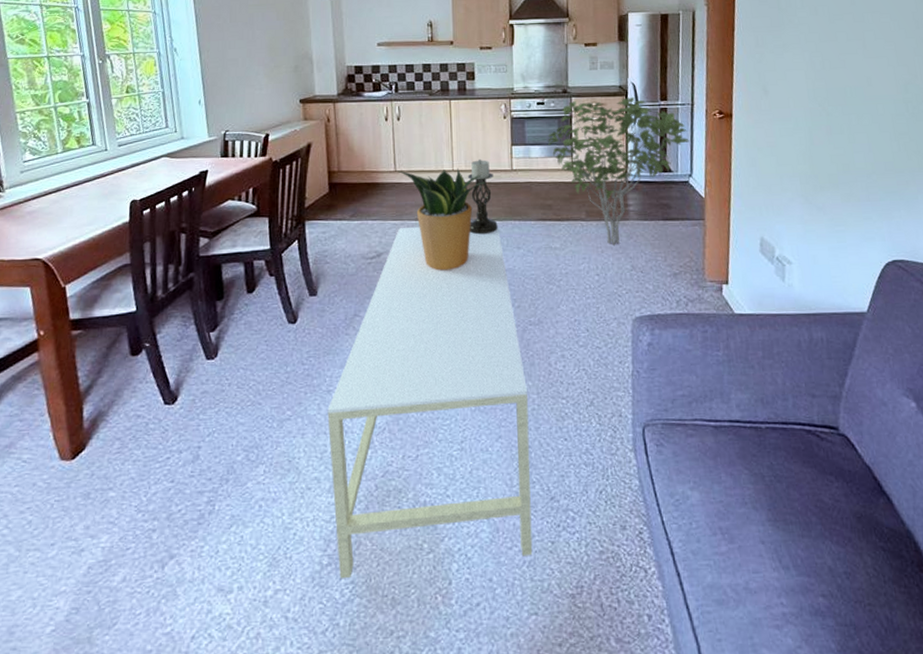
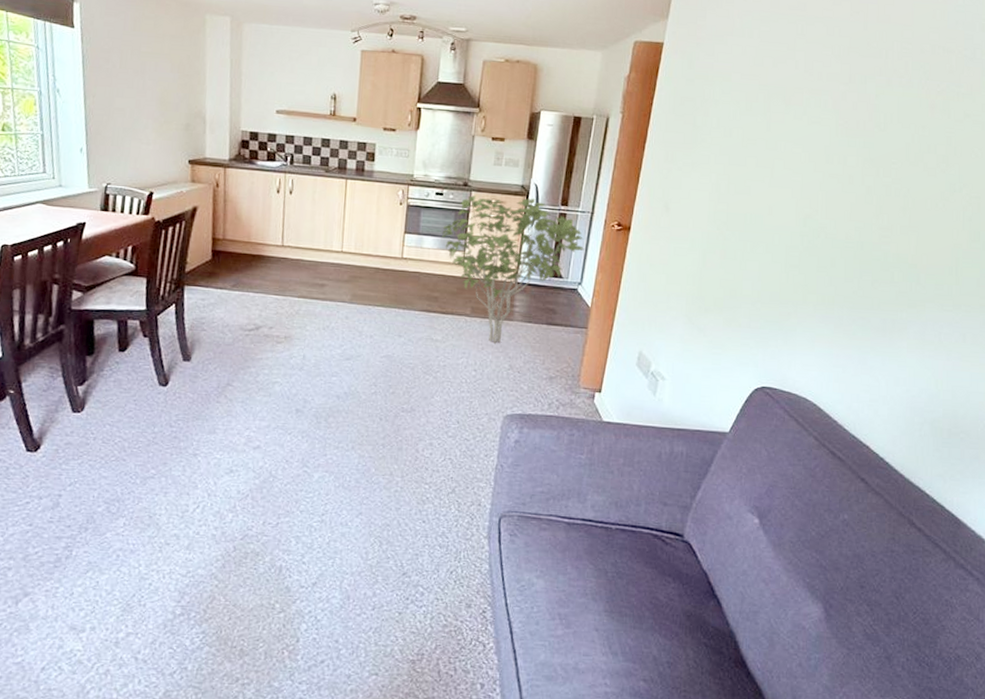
coffee table: present [327,221,533,579] -> none [191,303,392,629]
potted plant: present [398,168,485,271] -> none [285,245,374,351]
candle holder: present [467,158,498,235] -> none [353,243,383,320]

